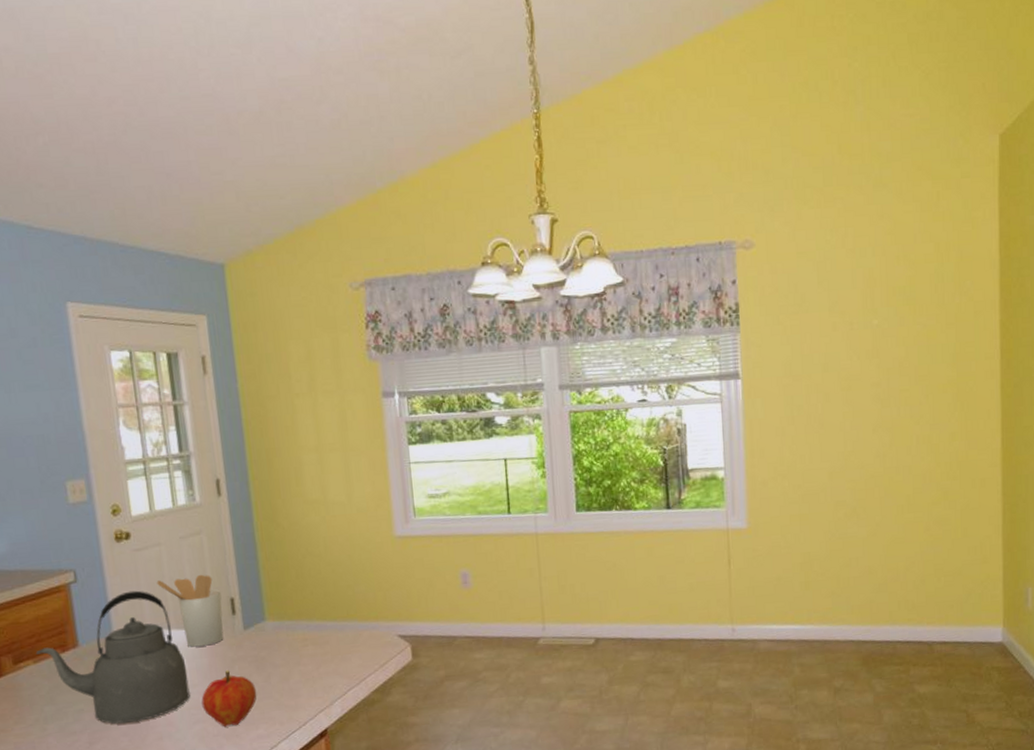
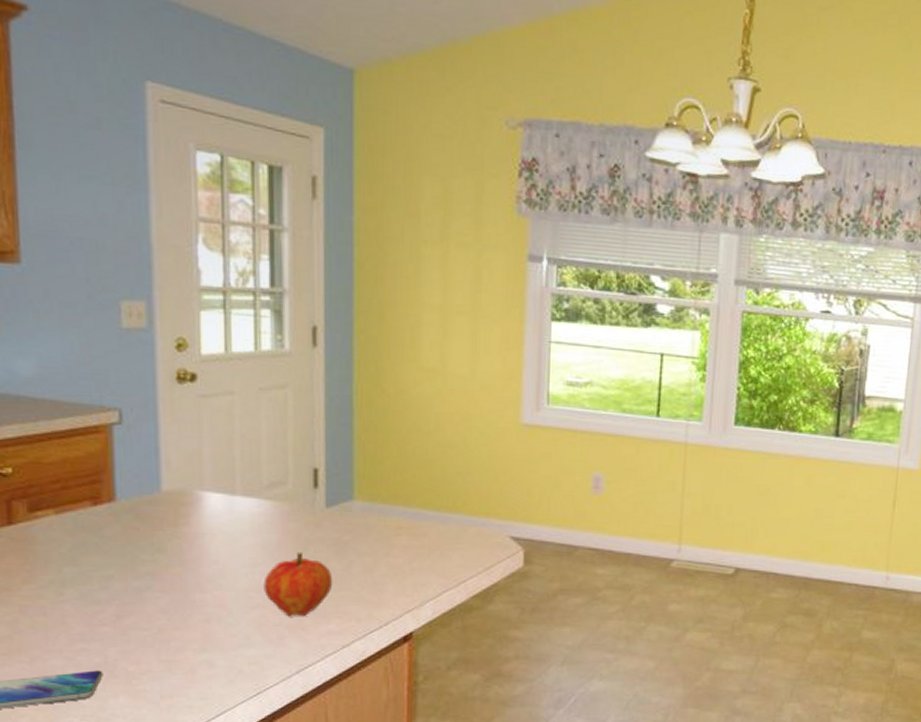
kettle: present [35,590,190,724] -> none [58,443,250,599]
utensil holder: present [156,574,224,647] -> none [224,435,303,520]

